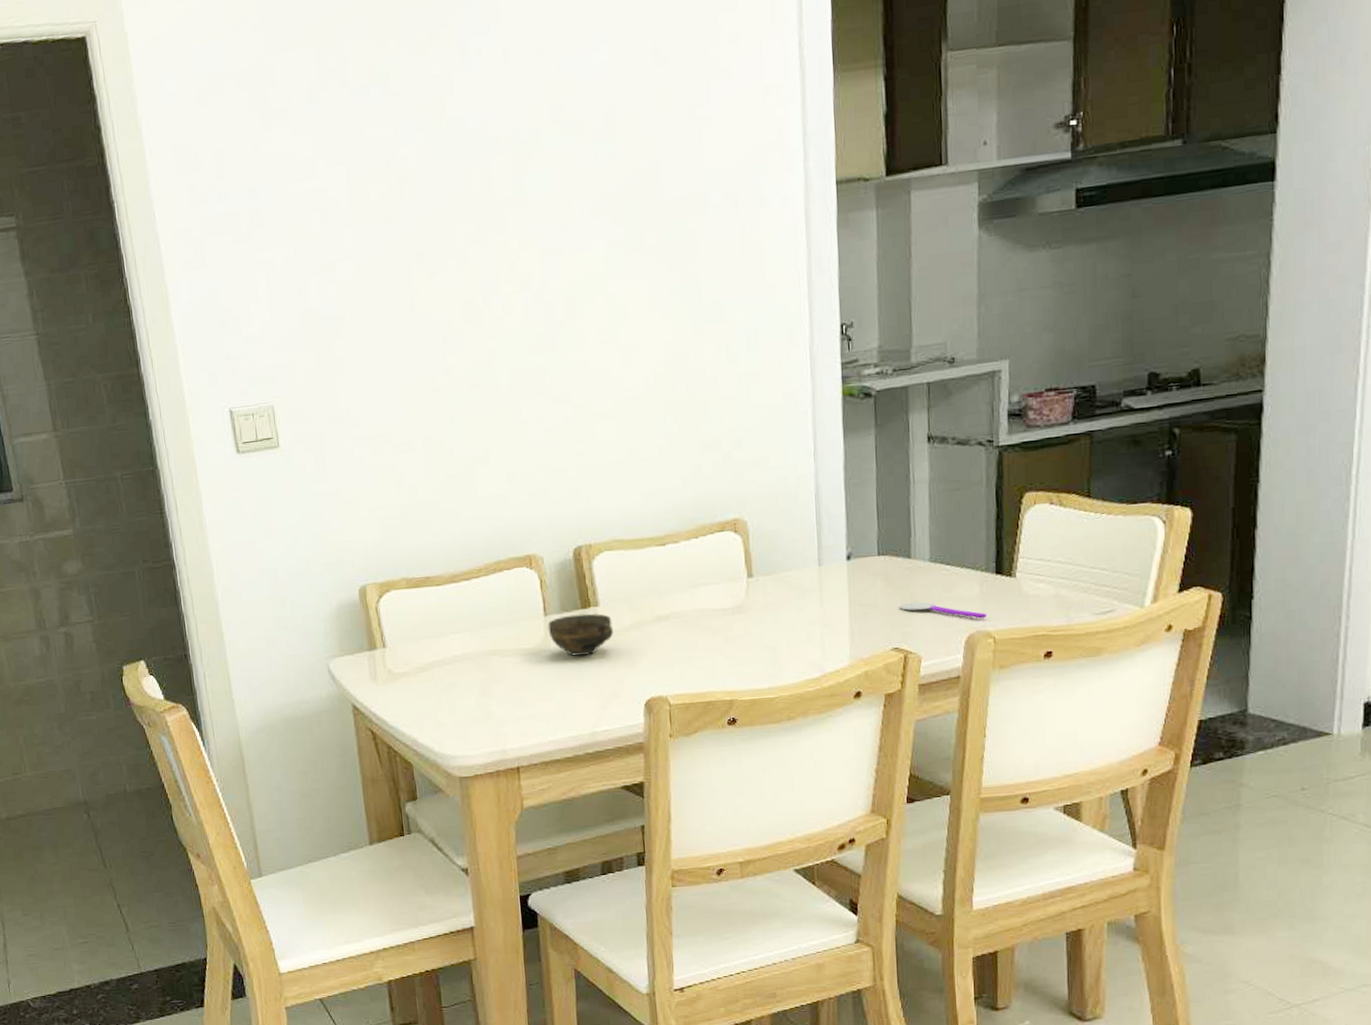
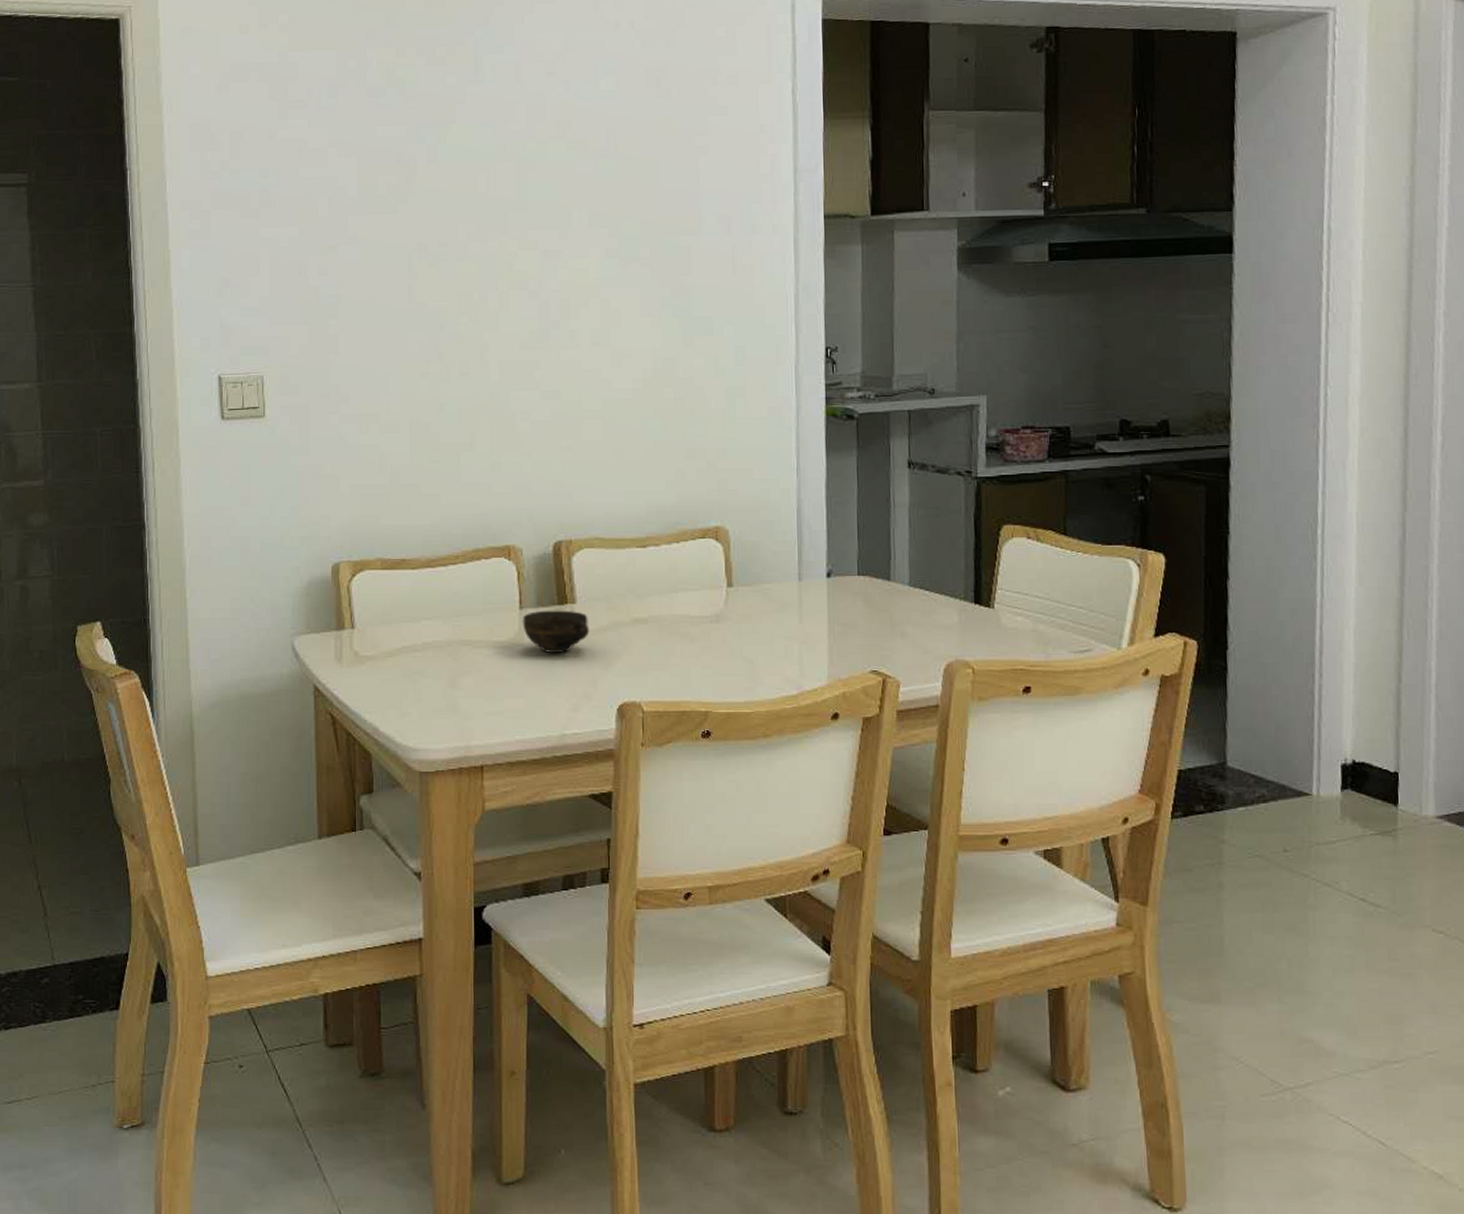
spoon: present [899,601,987,619] -> none [878,625,965,647]

